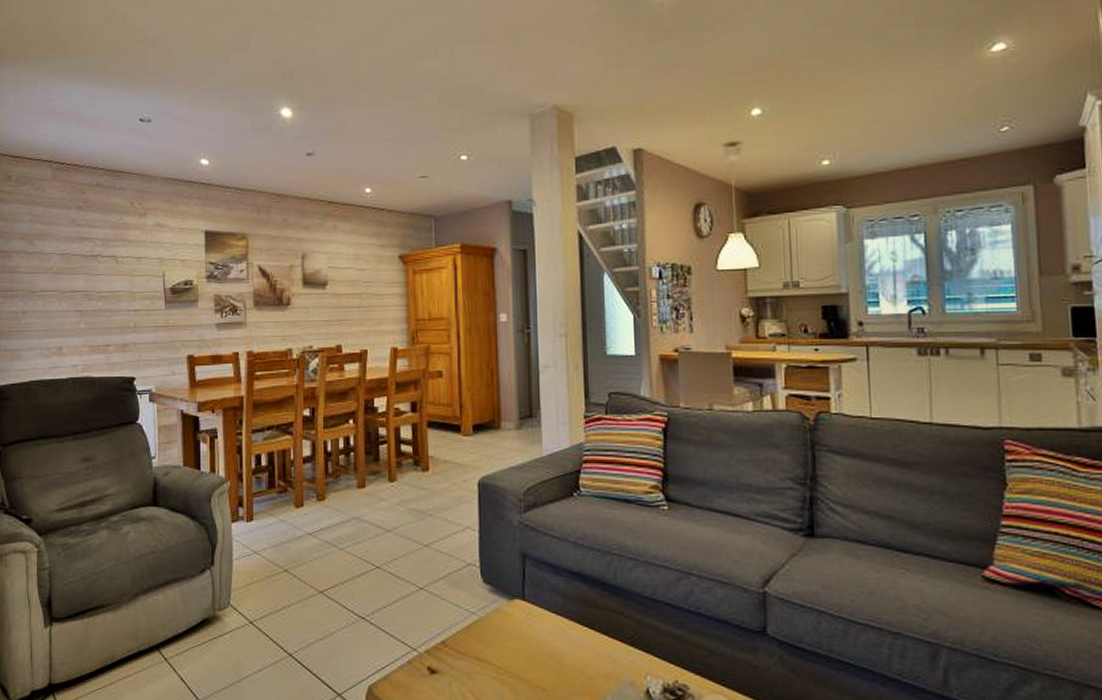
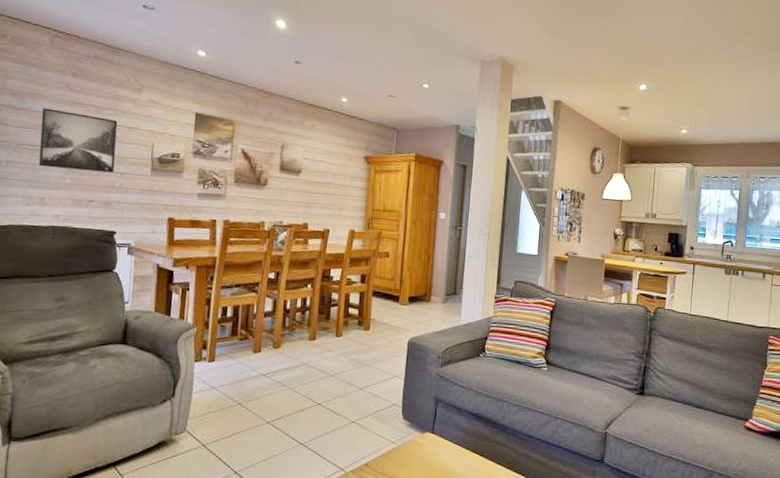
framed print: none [51,248,127,313] -> present [38,108,118,173]

